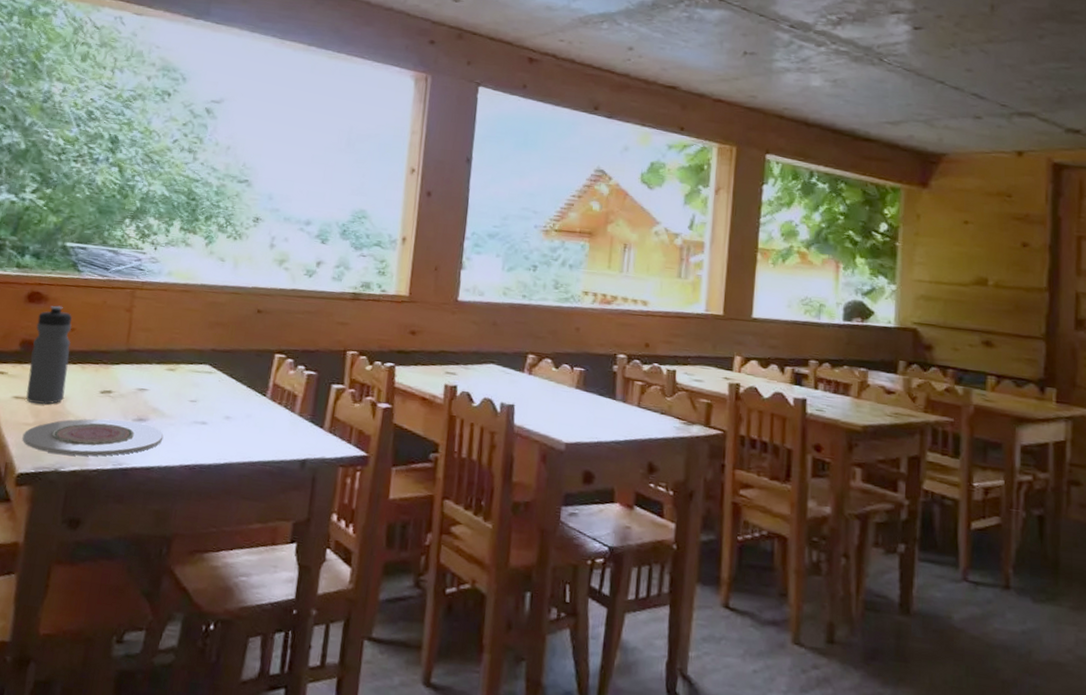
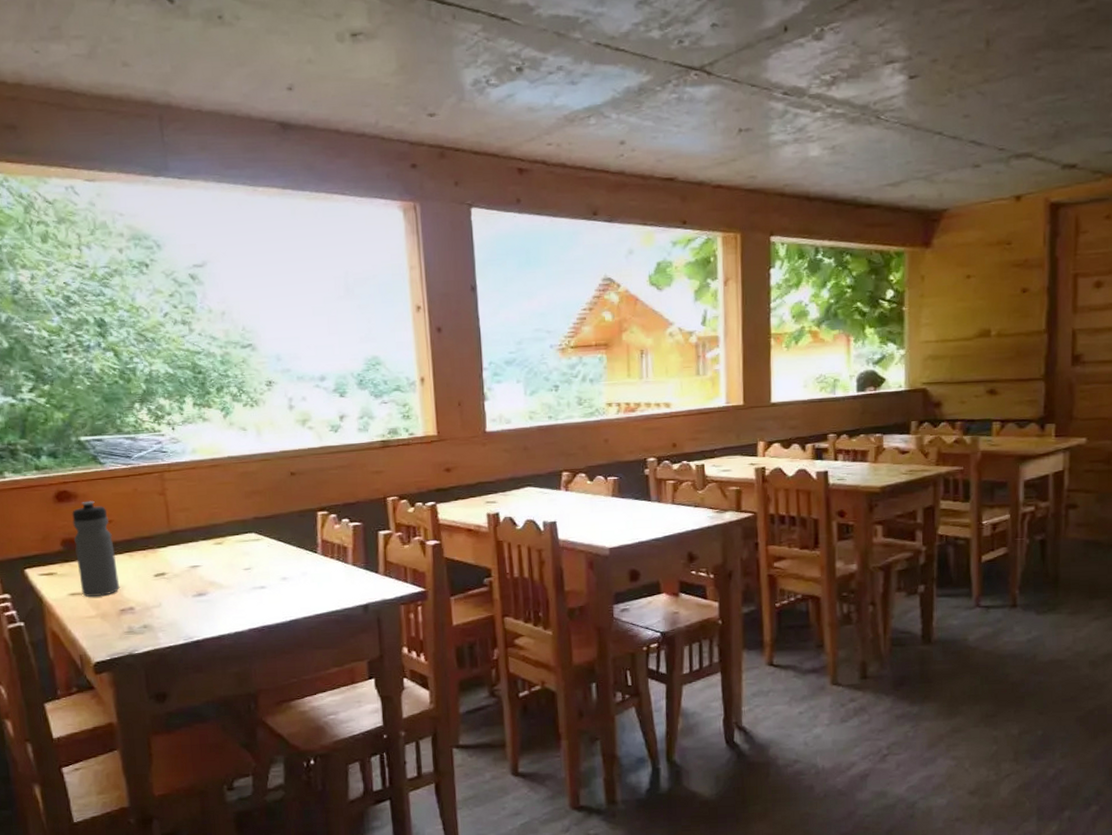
plate: present [22,418,164,456] -> none [89,597,227,639]

